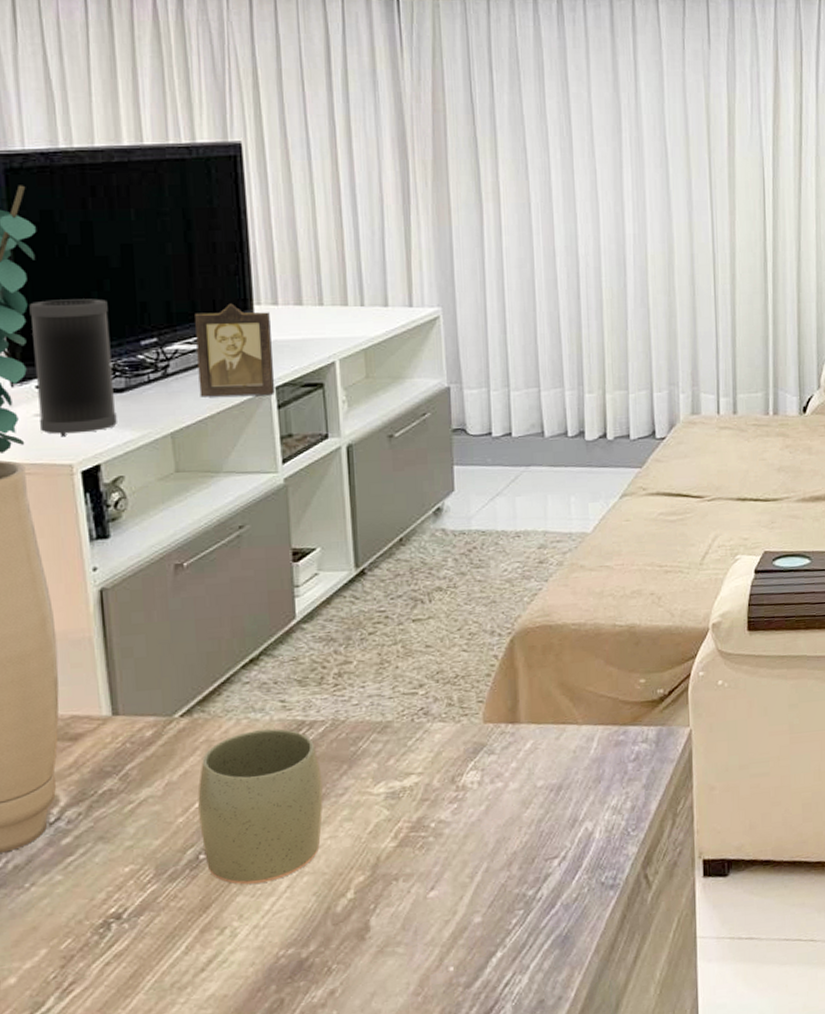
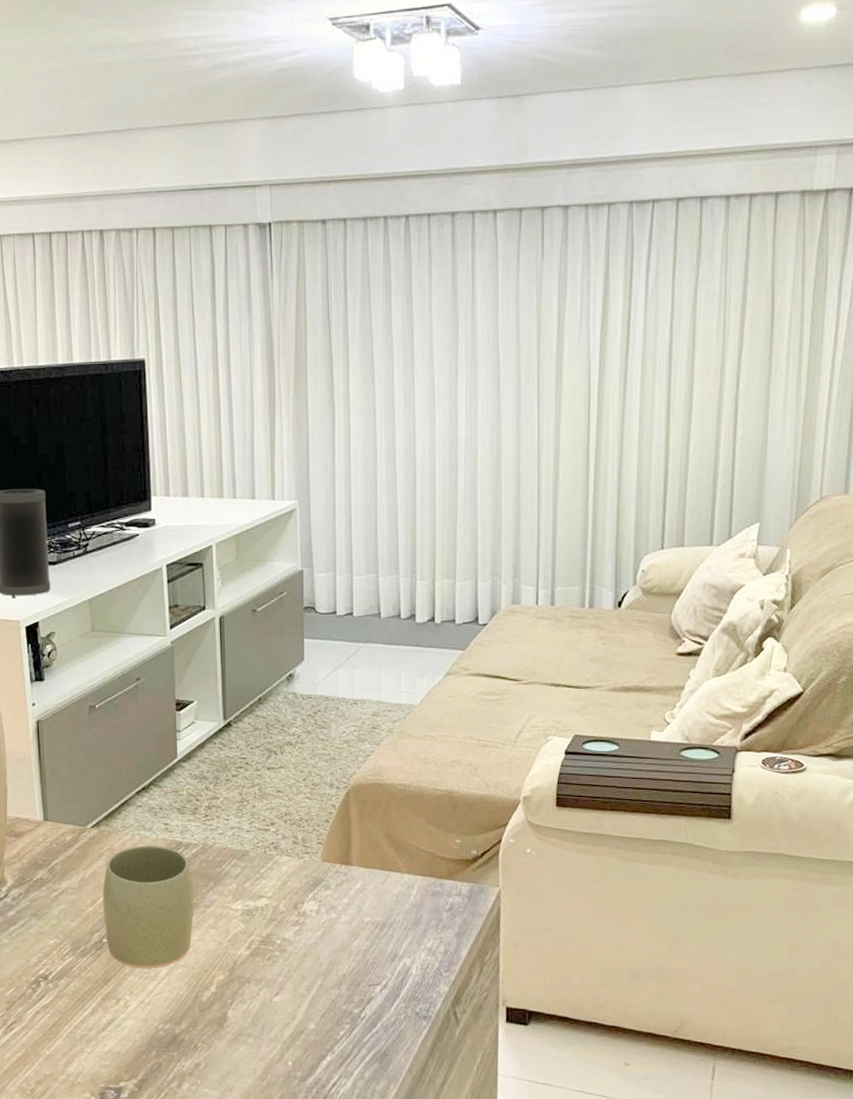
photo frame: present [195,303,275,397] -> none [108,494,166,572]

